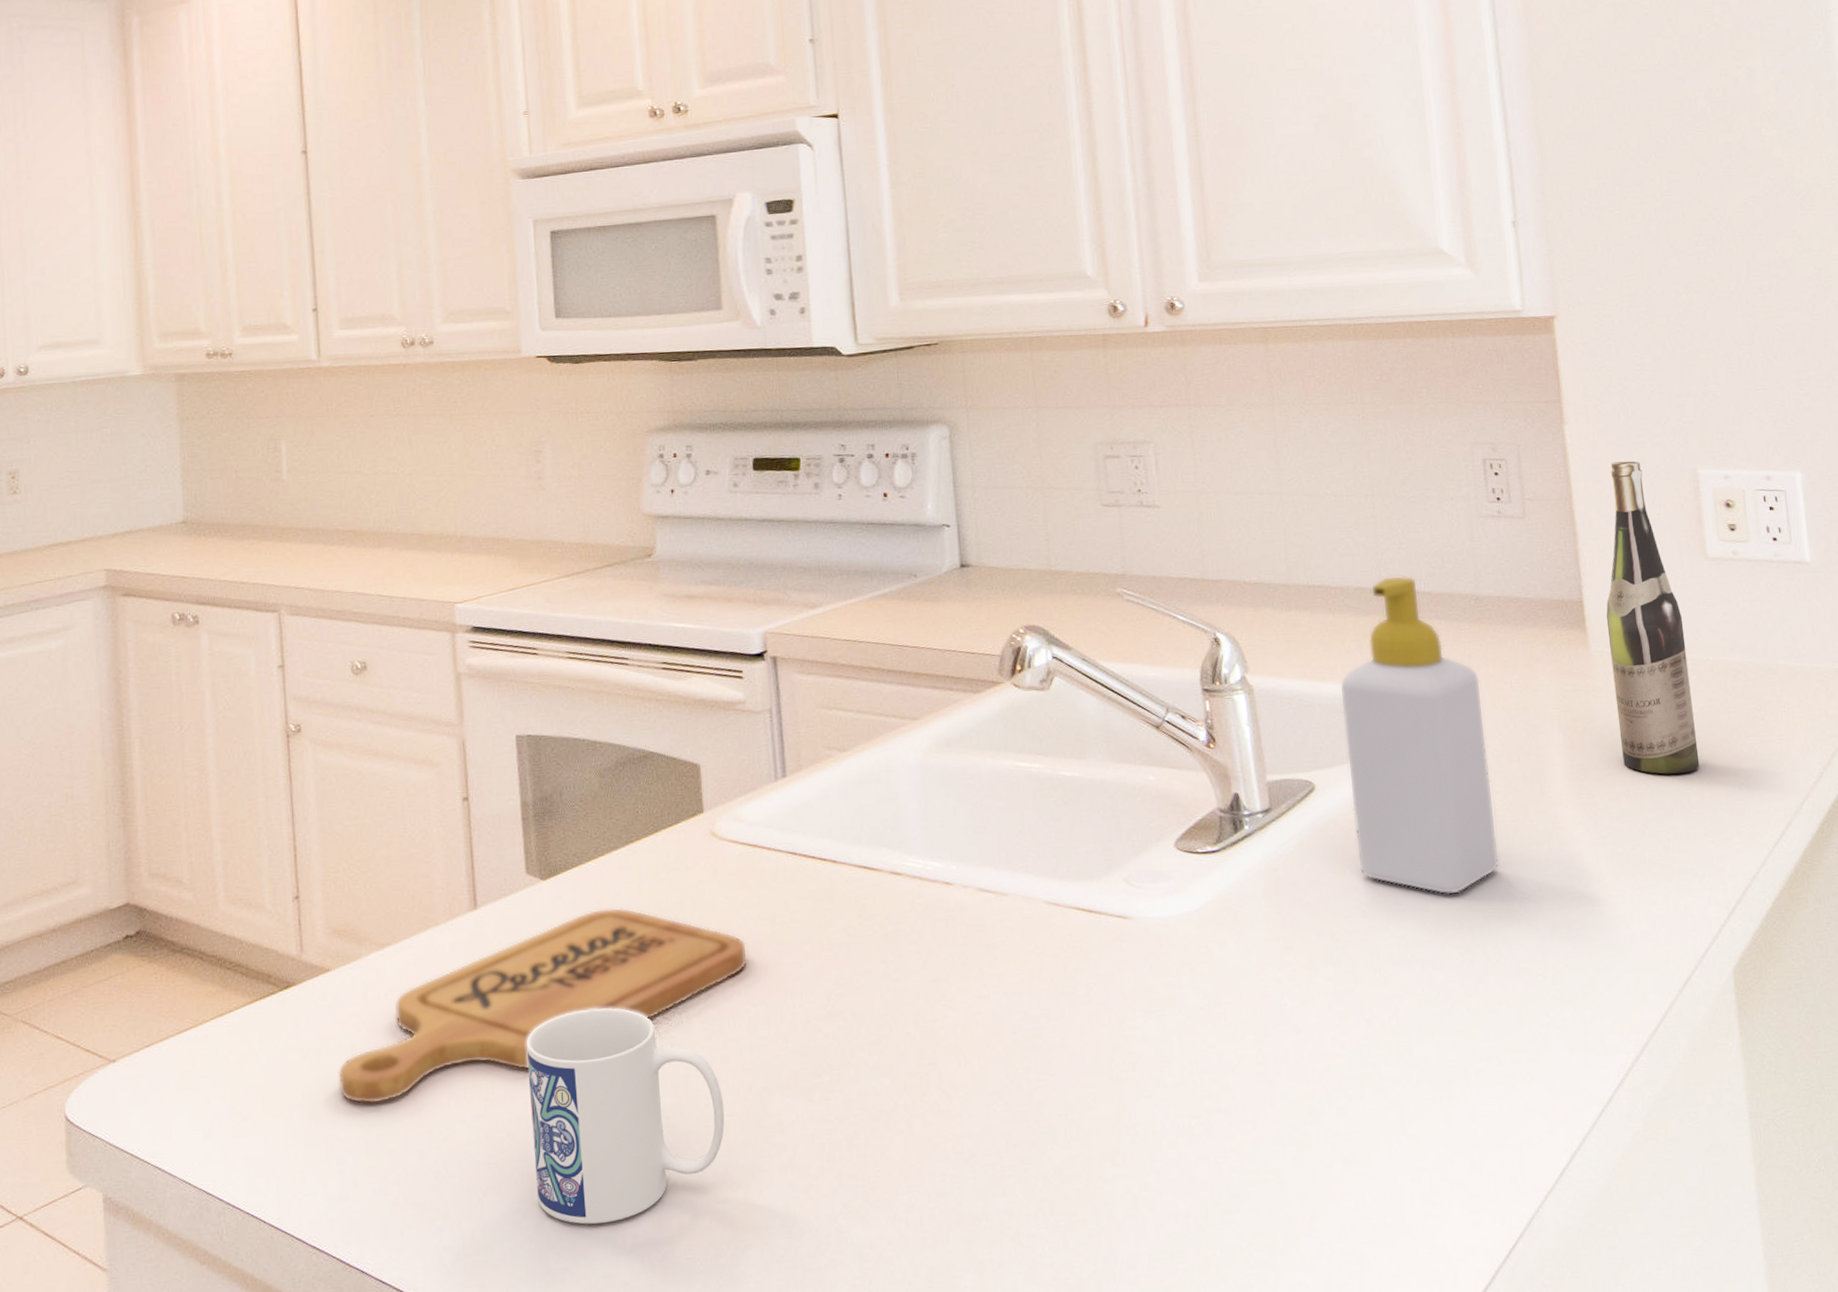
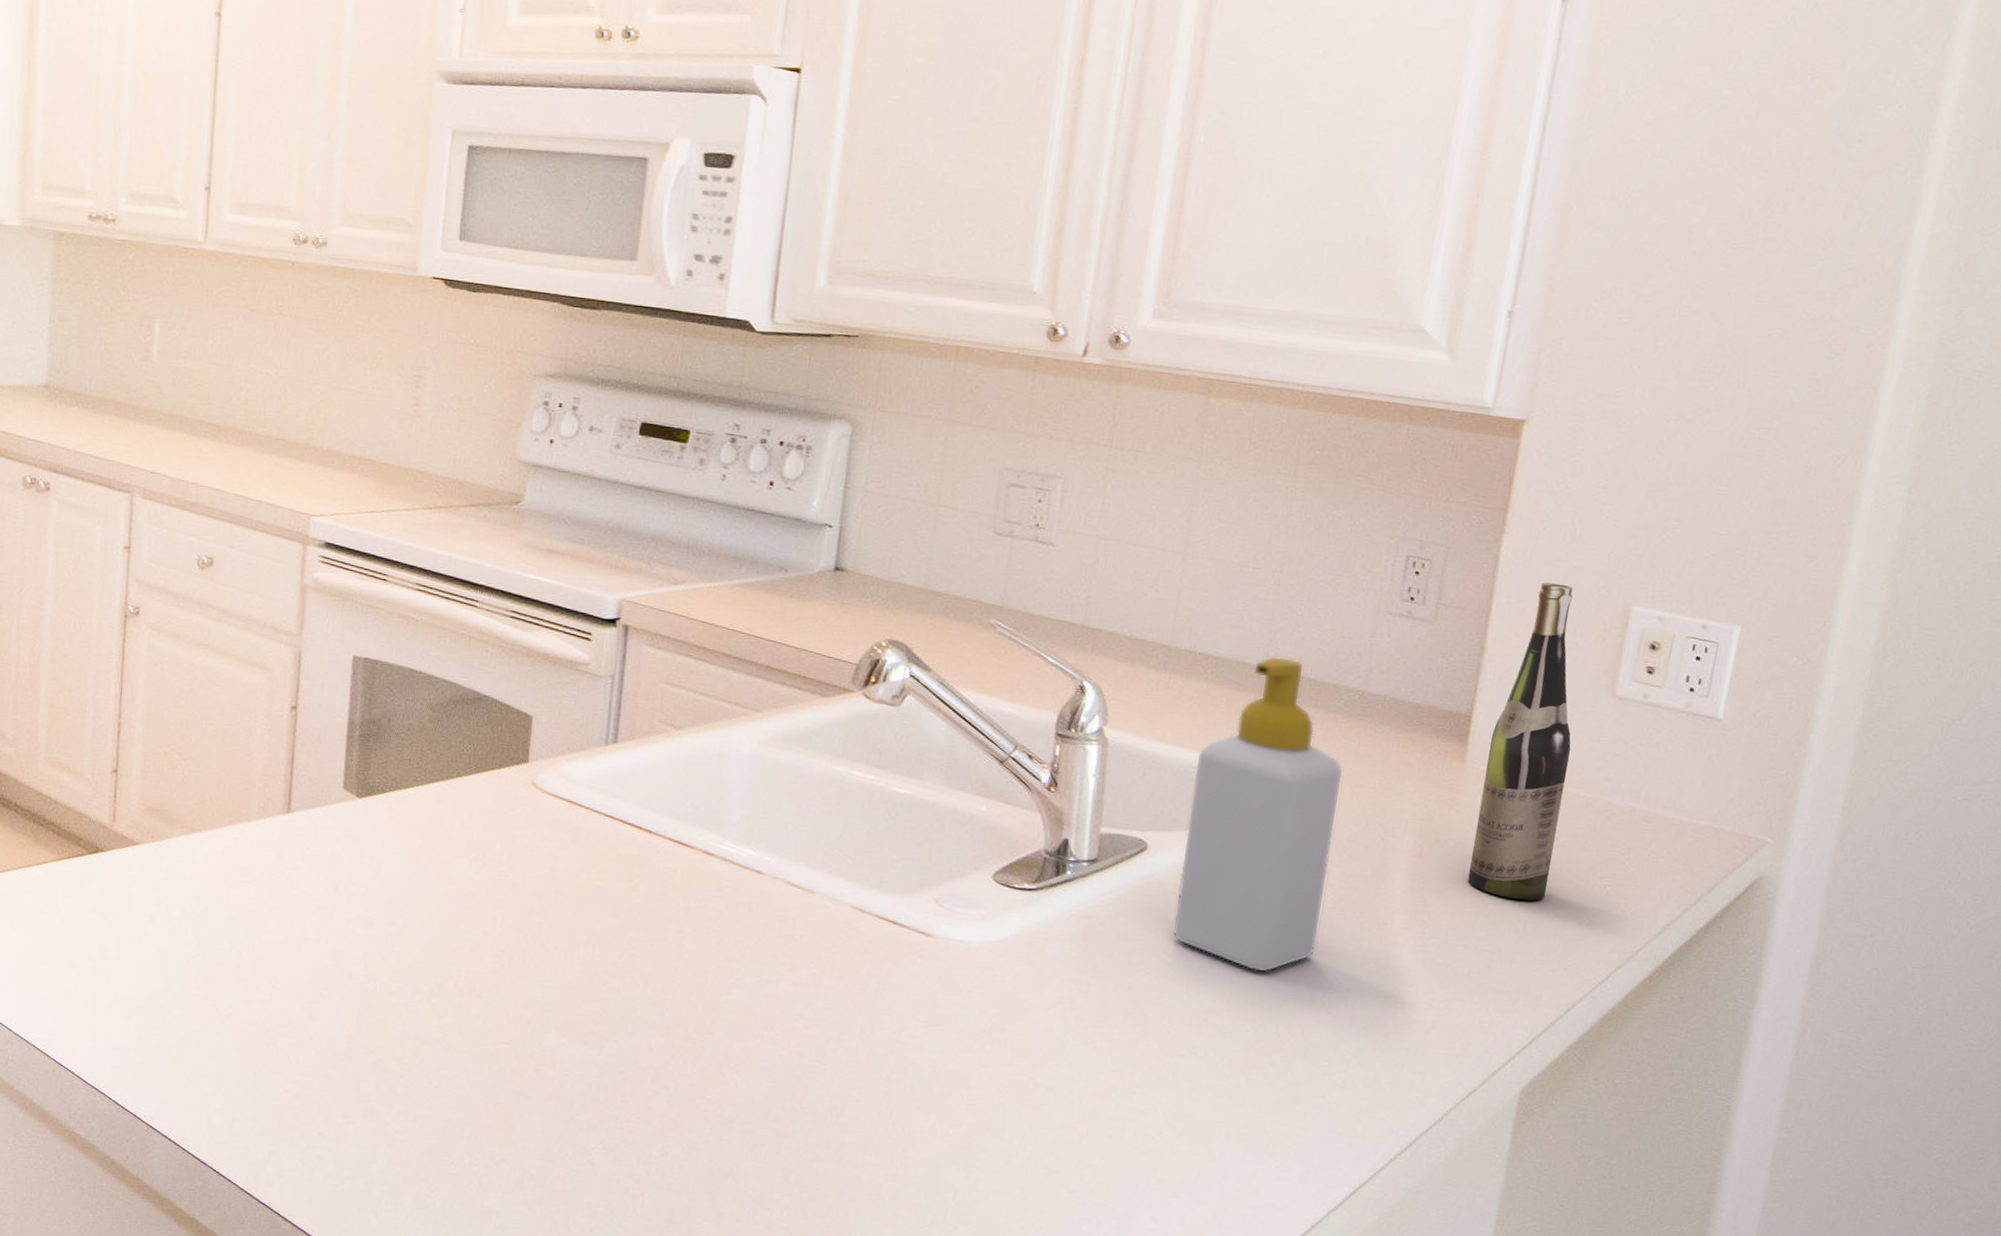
cutting board: present [338,907,748,1104] -> none [134,834,549,973]
mug: present [526,1007,725,1225] -> none [309,923,501,1116]

